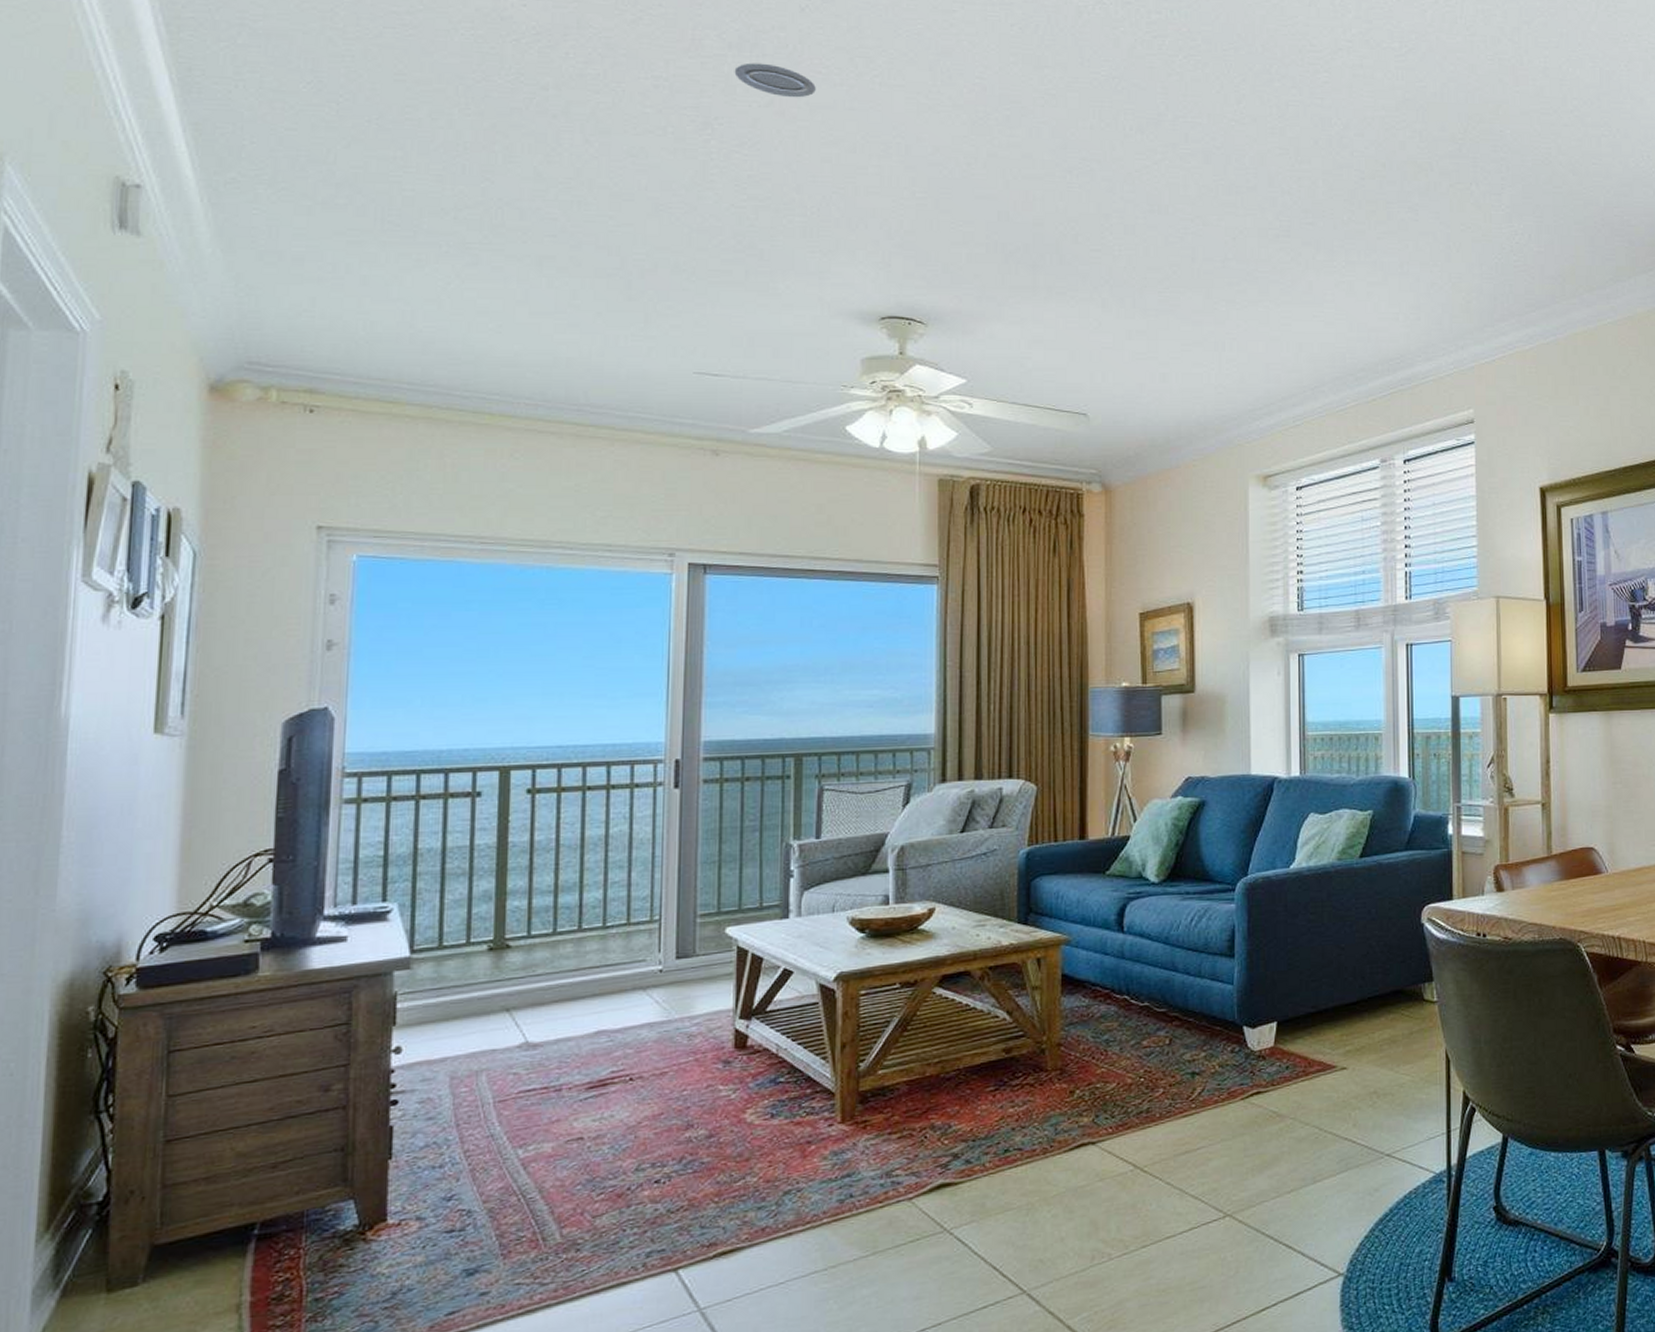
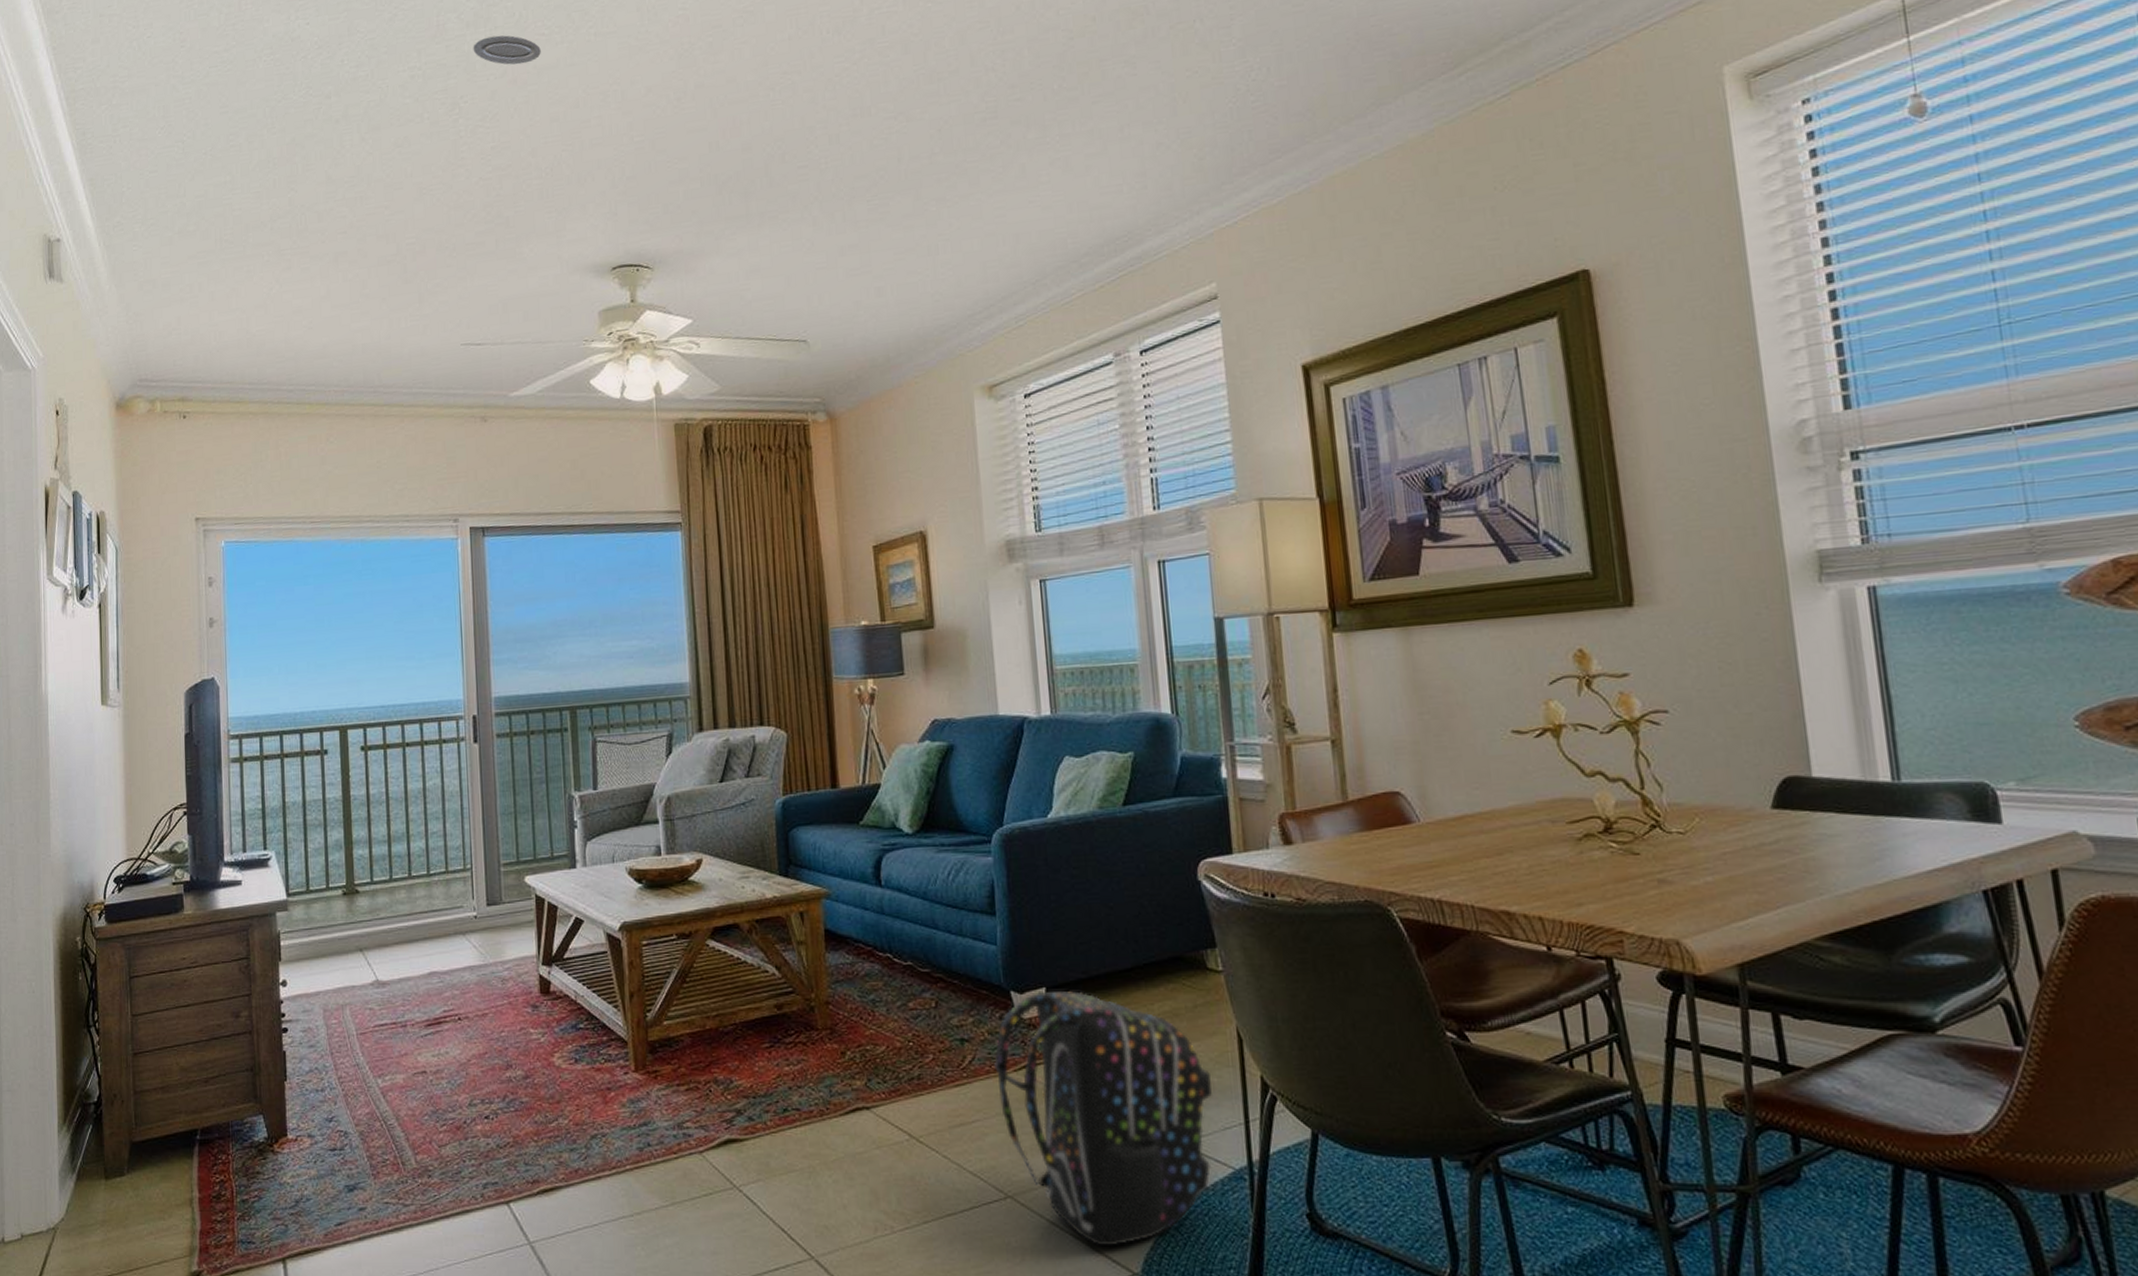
backpack: none [1223,1024,1420,1253] -> present [994,991,1212,1247]

